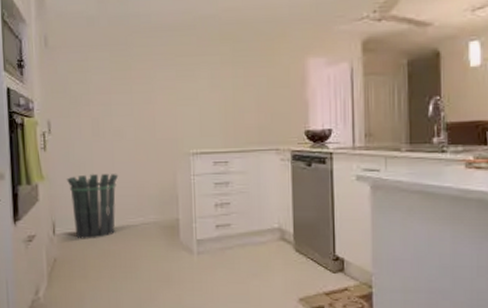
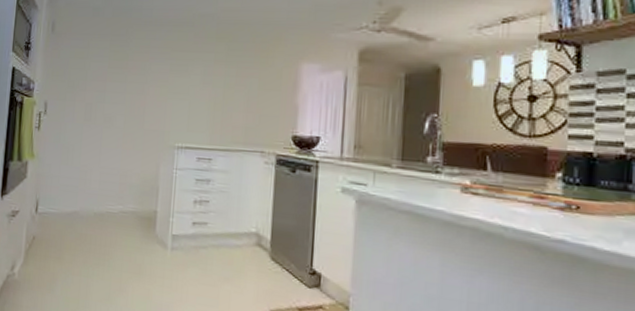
waste bin: present [66,174,119,240] -> none [54,157,104,222]

